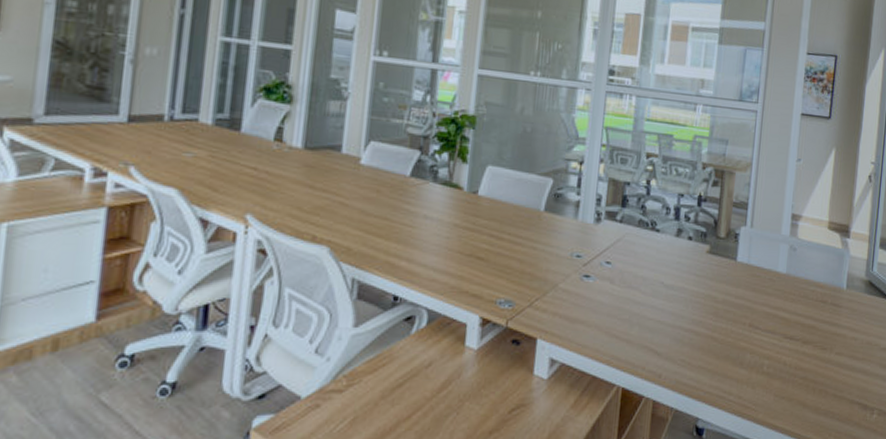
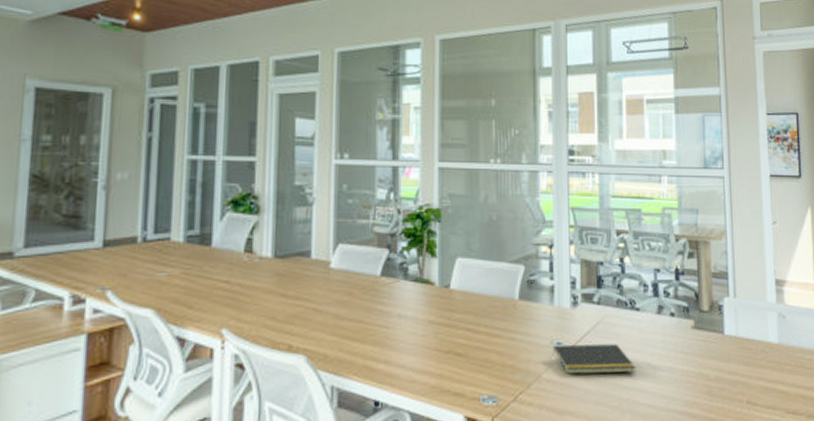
notepad: none [570,257,650,290] -> present [552,344,637,374]

